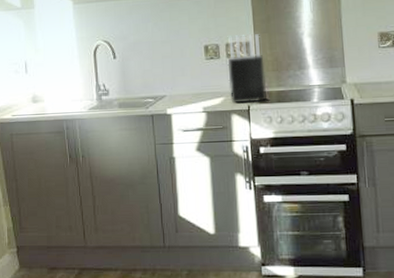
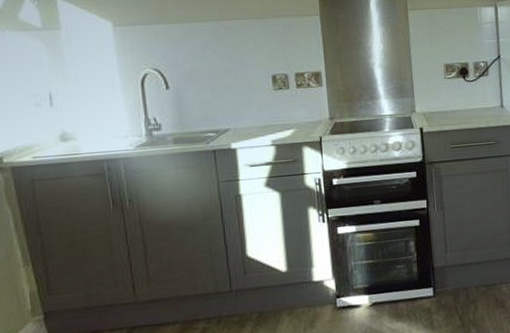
knife block: present [227,33,267,104] -> none [297,63,339,136]

